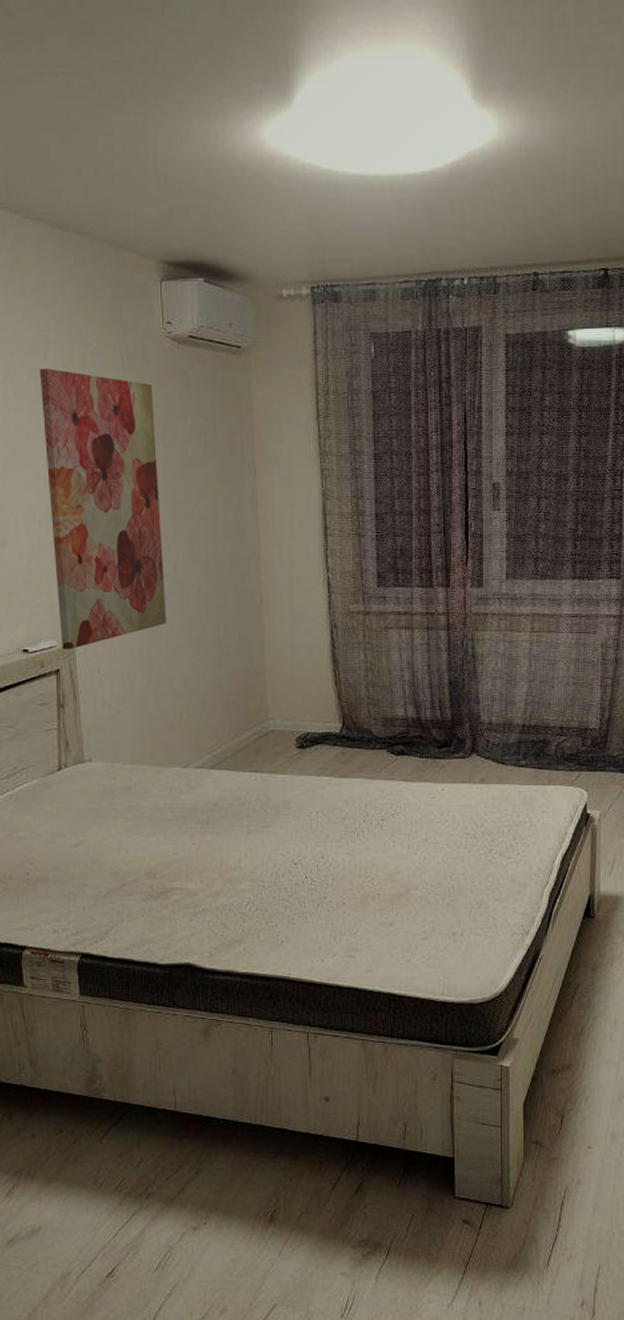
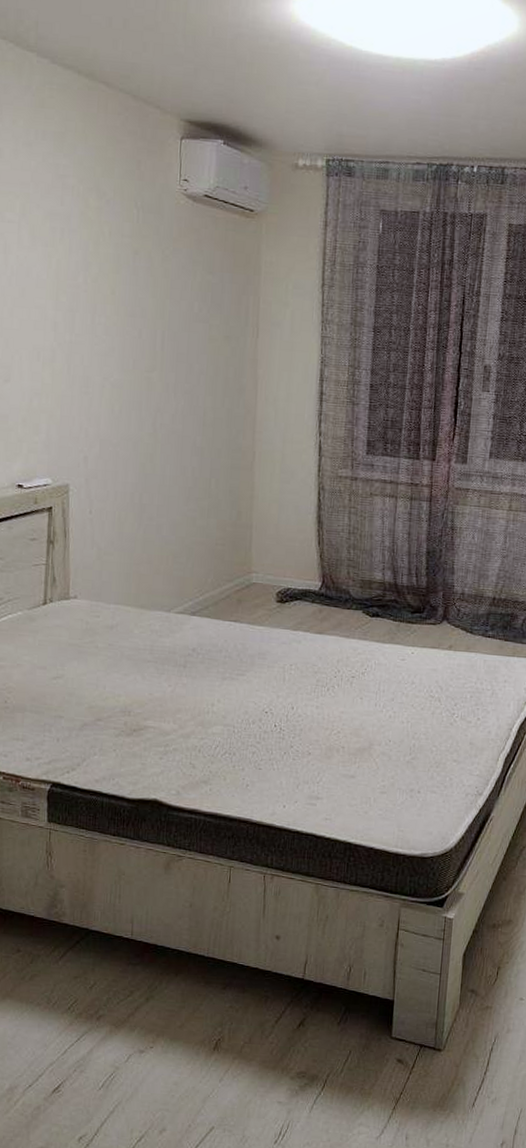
wall art: present [39,368,167,650] -> none [54,212,165,489]

